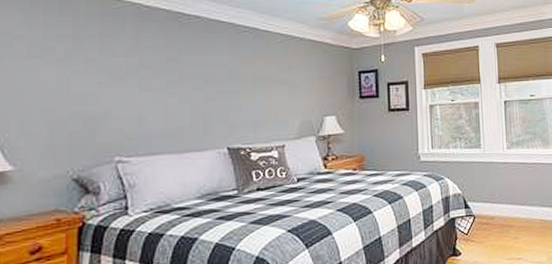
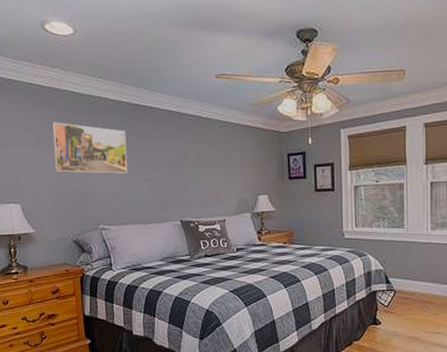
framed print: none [55,28,162,93] -> present [52,122,128,174]

